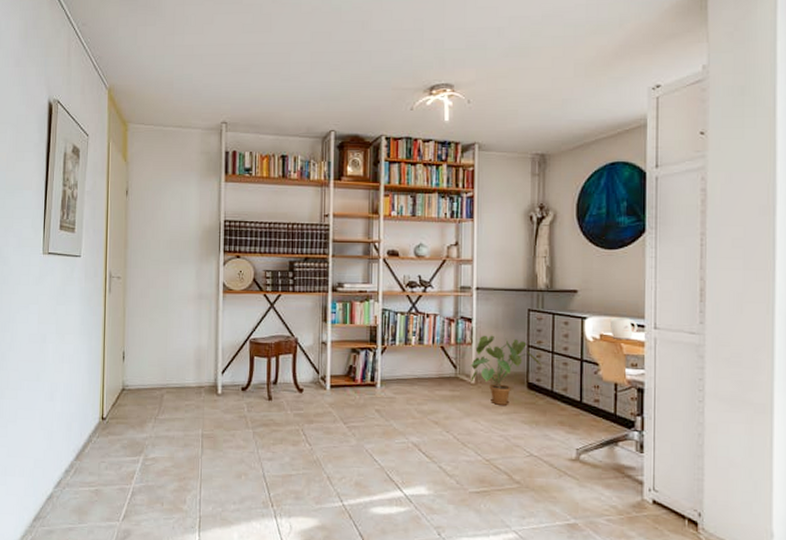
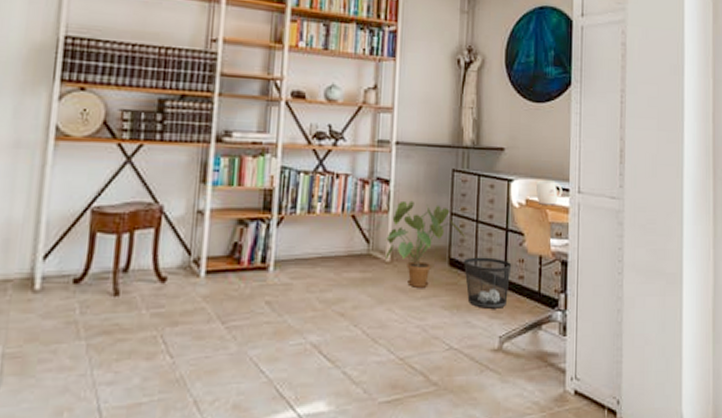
waste bin: none [540,382,587,426] -> present [463,257,512,309]

